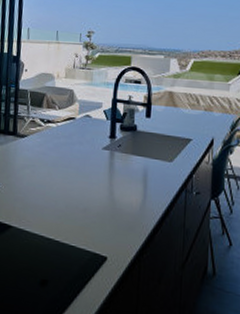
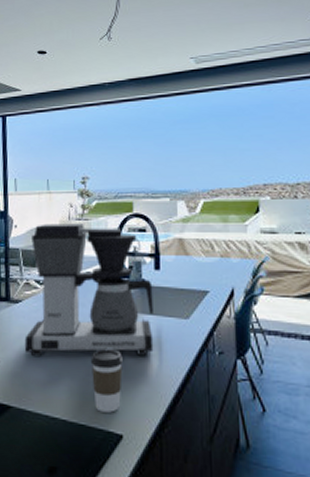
coffee maker: none [26,70,143,191] -> present [24,223,154,356]
coffee cup: none [83,183,112,238] -> present [90,349,123,413]

